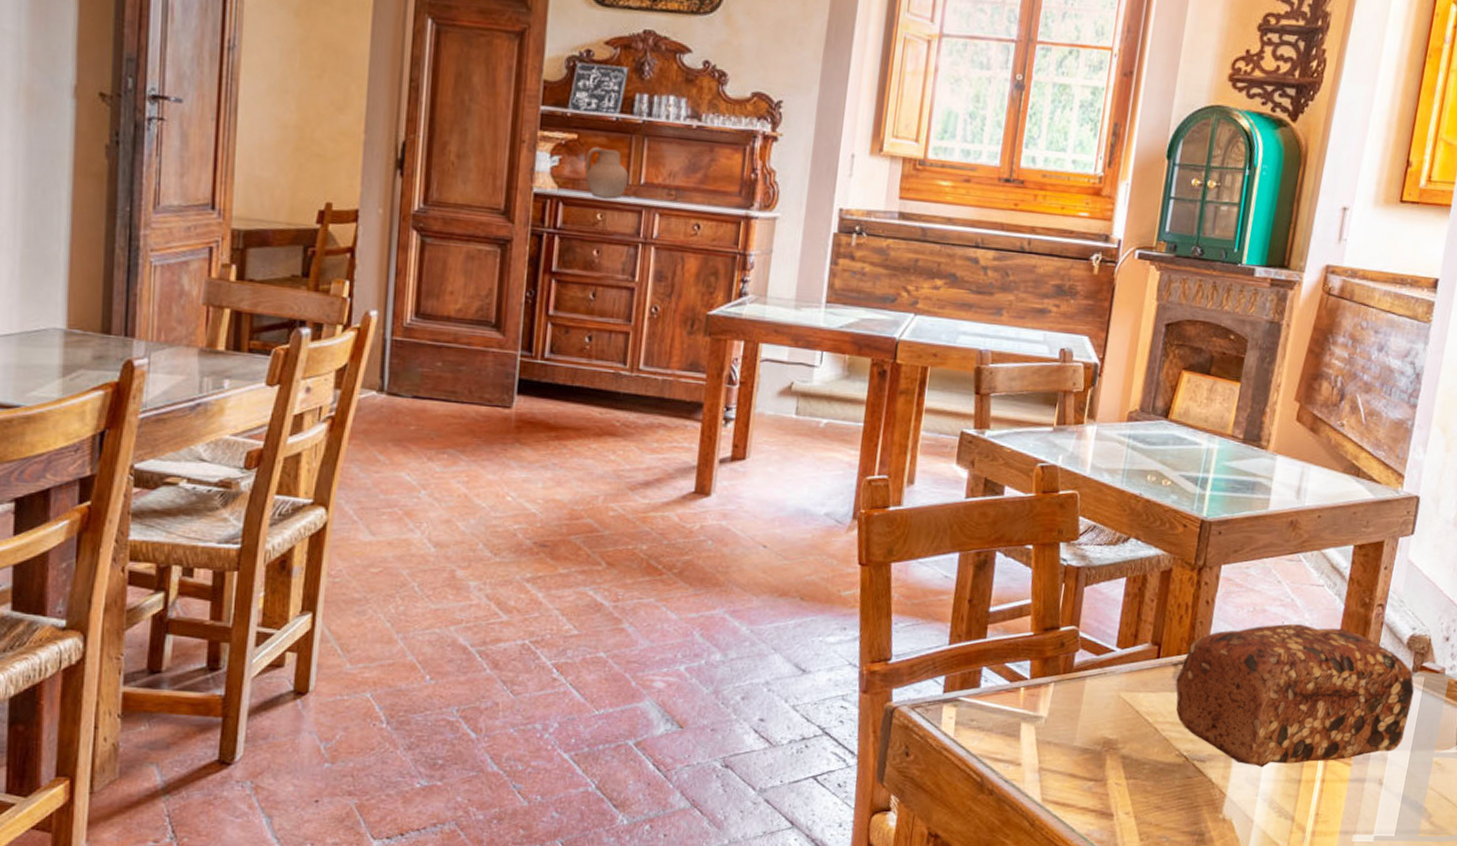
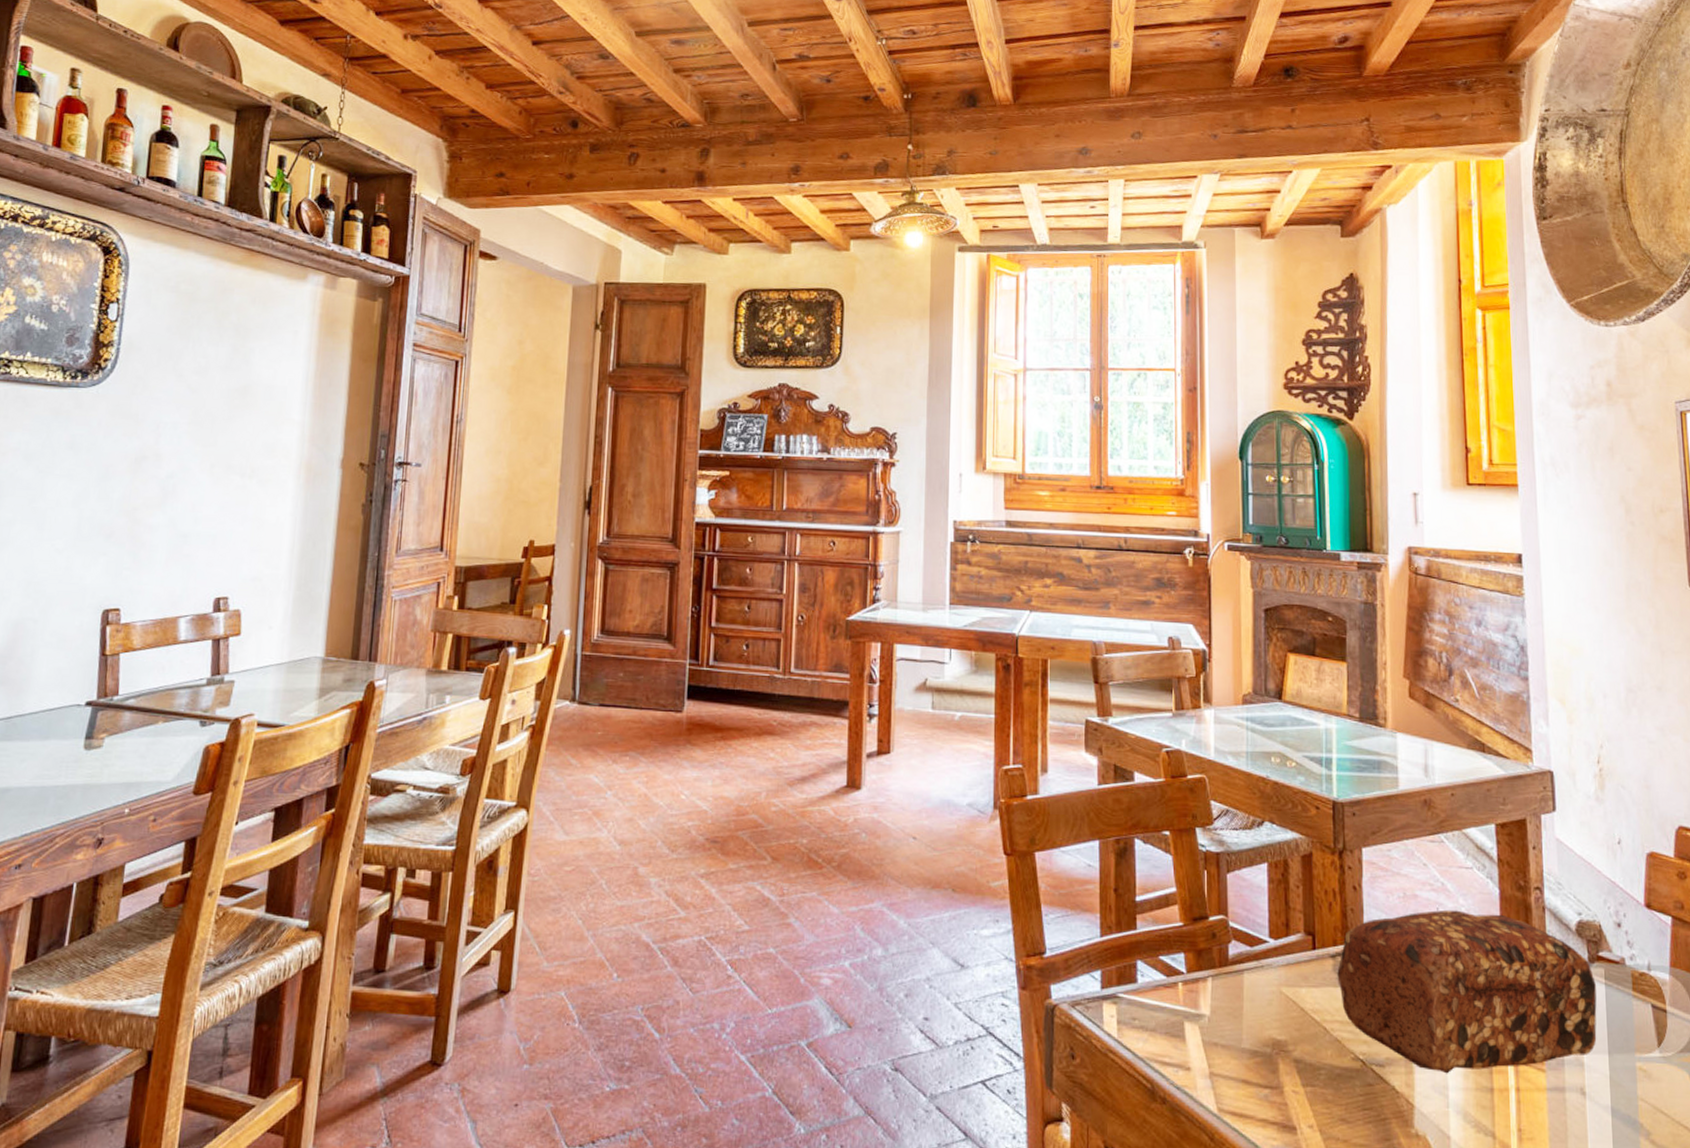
ceramic pitcher: present [584,146,629,199] -> none [736,480,773,524]

